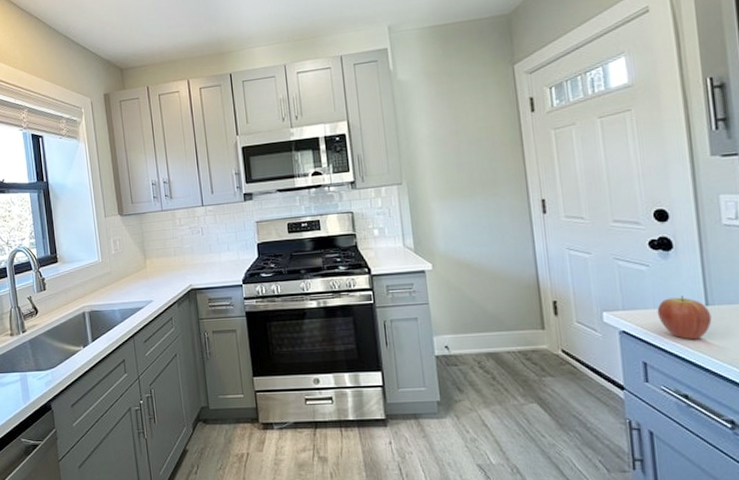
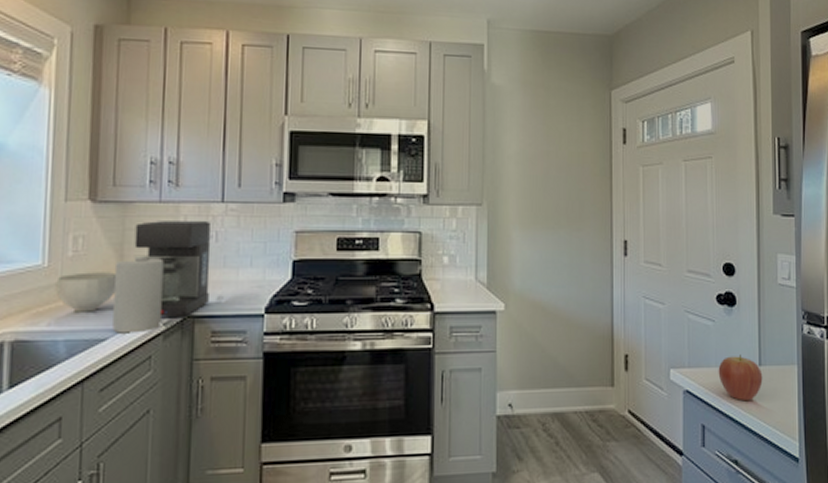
bowl: none [108,262,144,291] -> present [55,272,117,312]
paper towel holder: none [141,249,175,303] -> present [112,256,164,334]
coffee maker: none [149,221,204,291] -> present [134,221,211,317]

